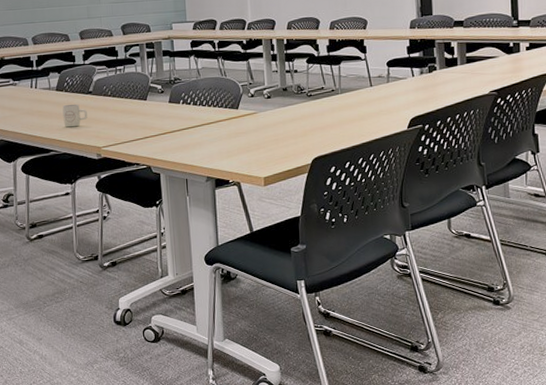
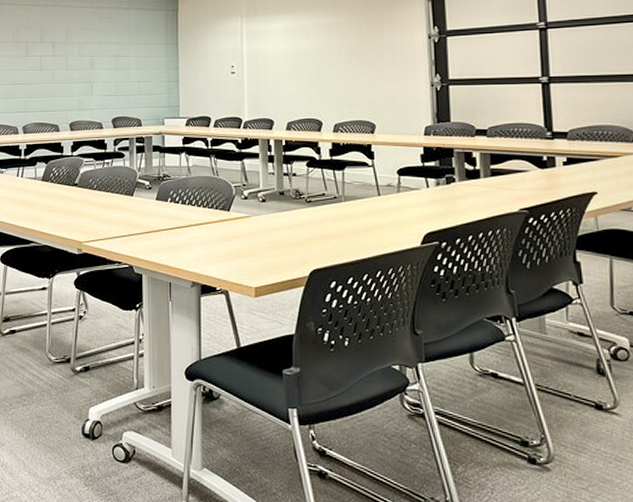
mug: present [62,103,88,128] -> none [46,195,71,219]

